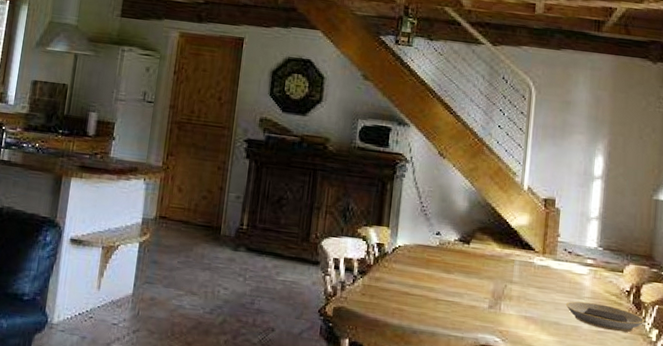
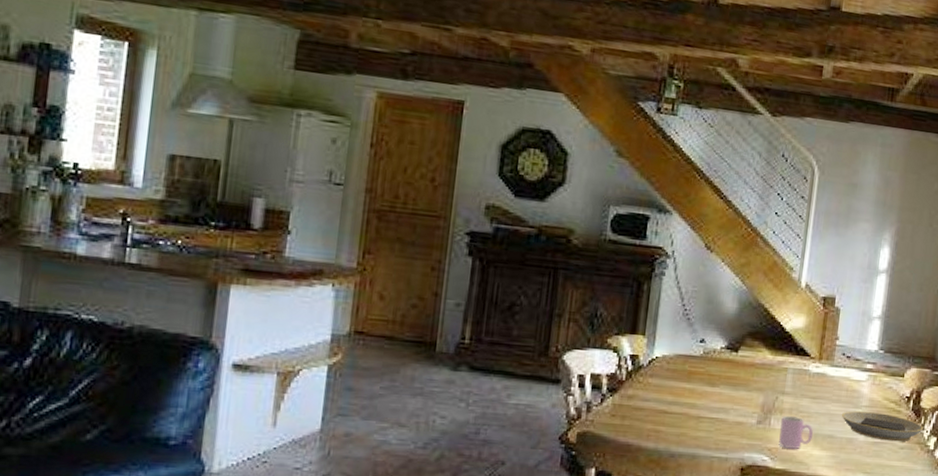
cup: none [509,302,540,333] -> present [779,415,813,449]

